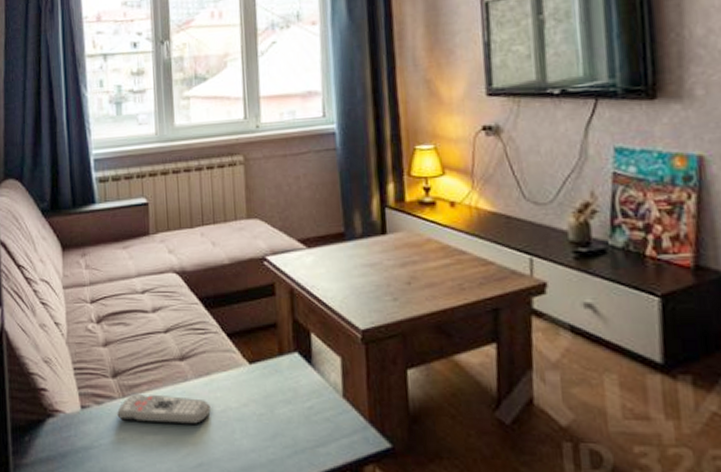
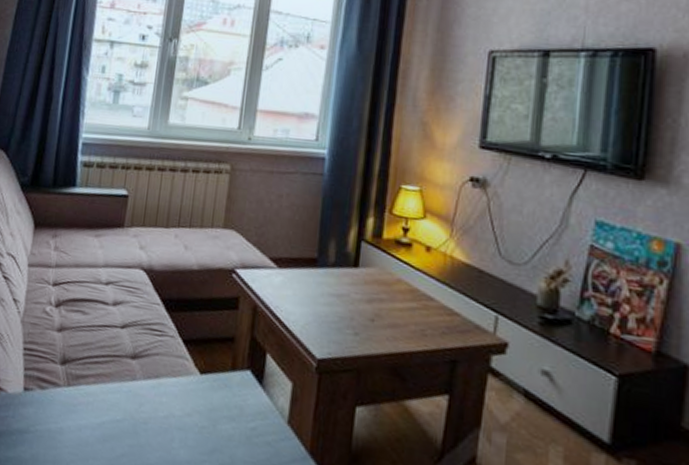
remote control: present [117,393,211,425] -> none [59,384,154,426]

